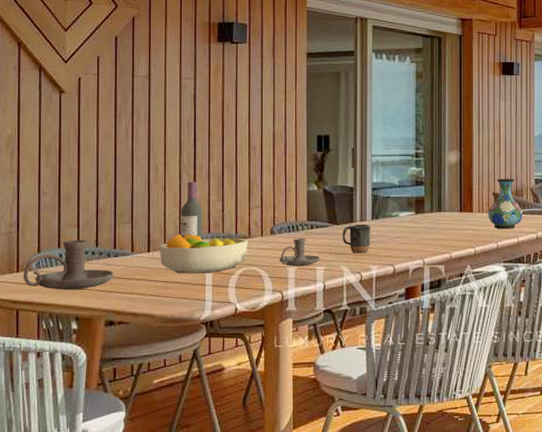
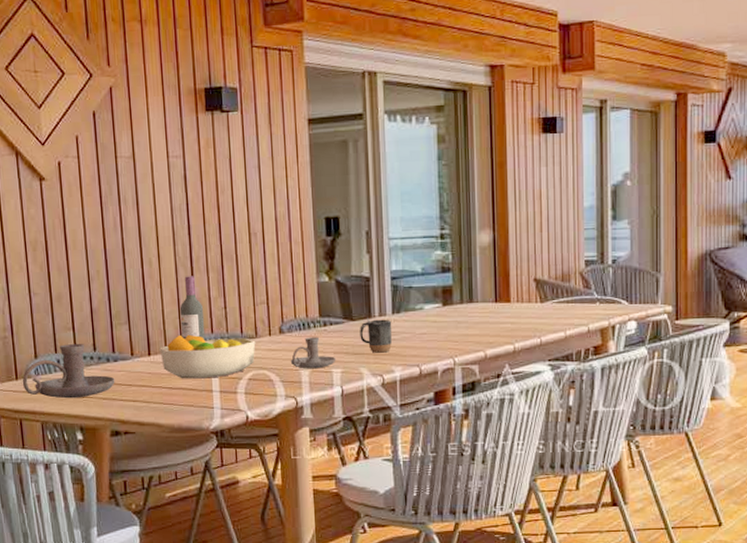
vase: present [488,178,522,229] -> none [529,260,570,322]

